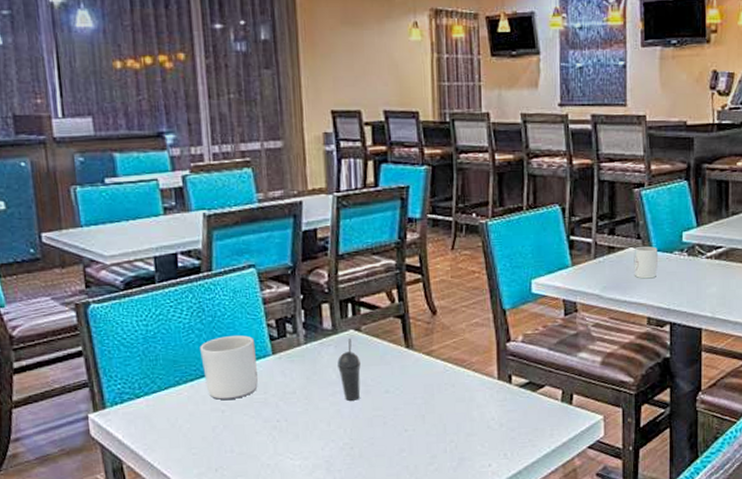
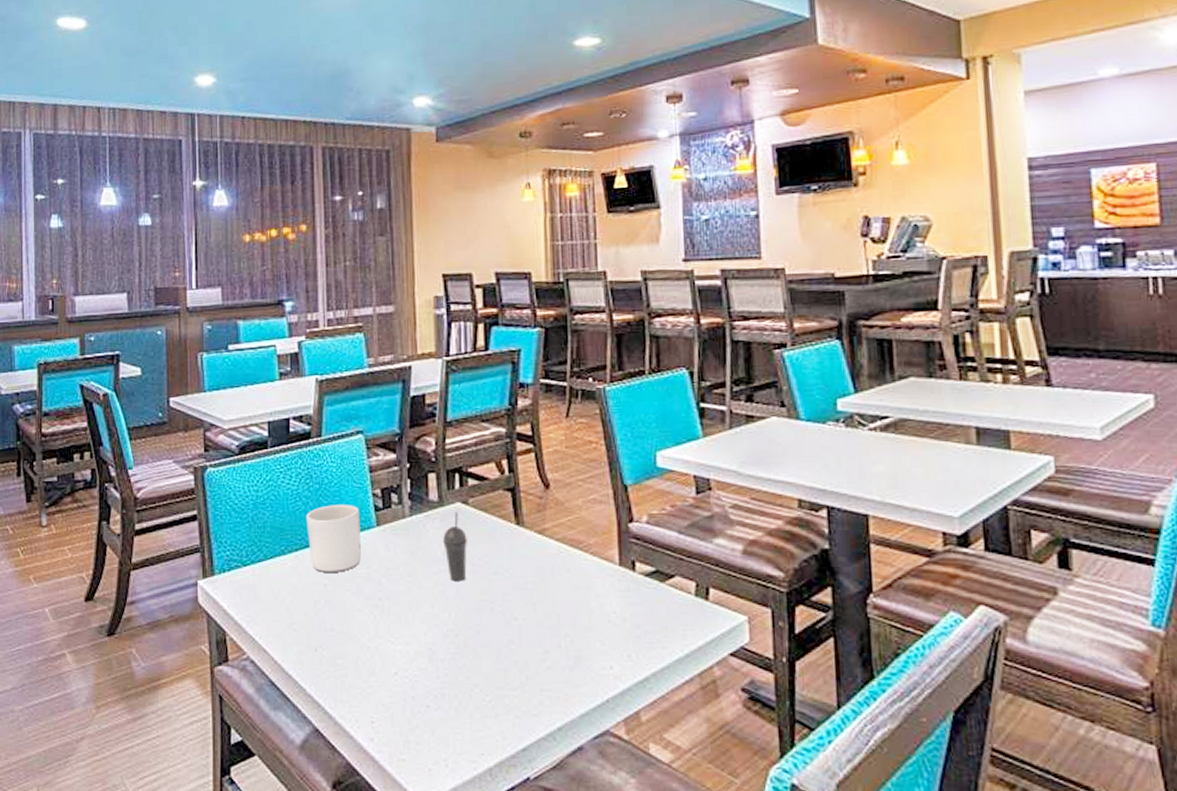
mug: present [634,247,658,279] -> none [777,416,808,454]

